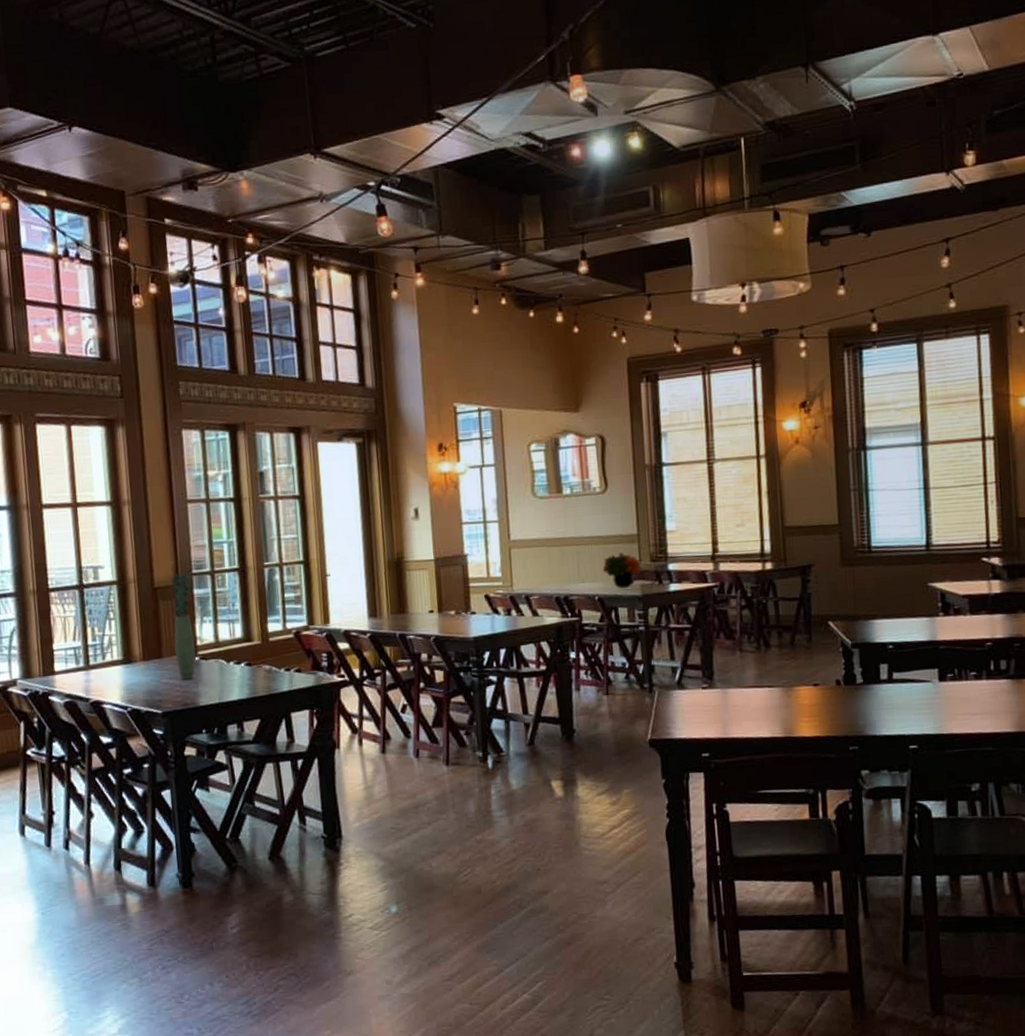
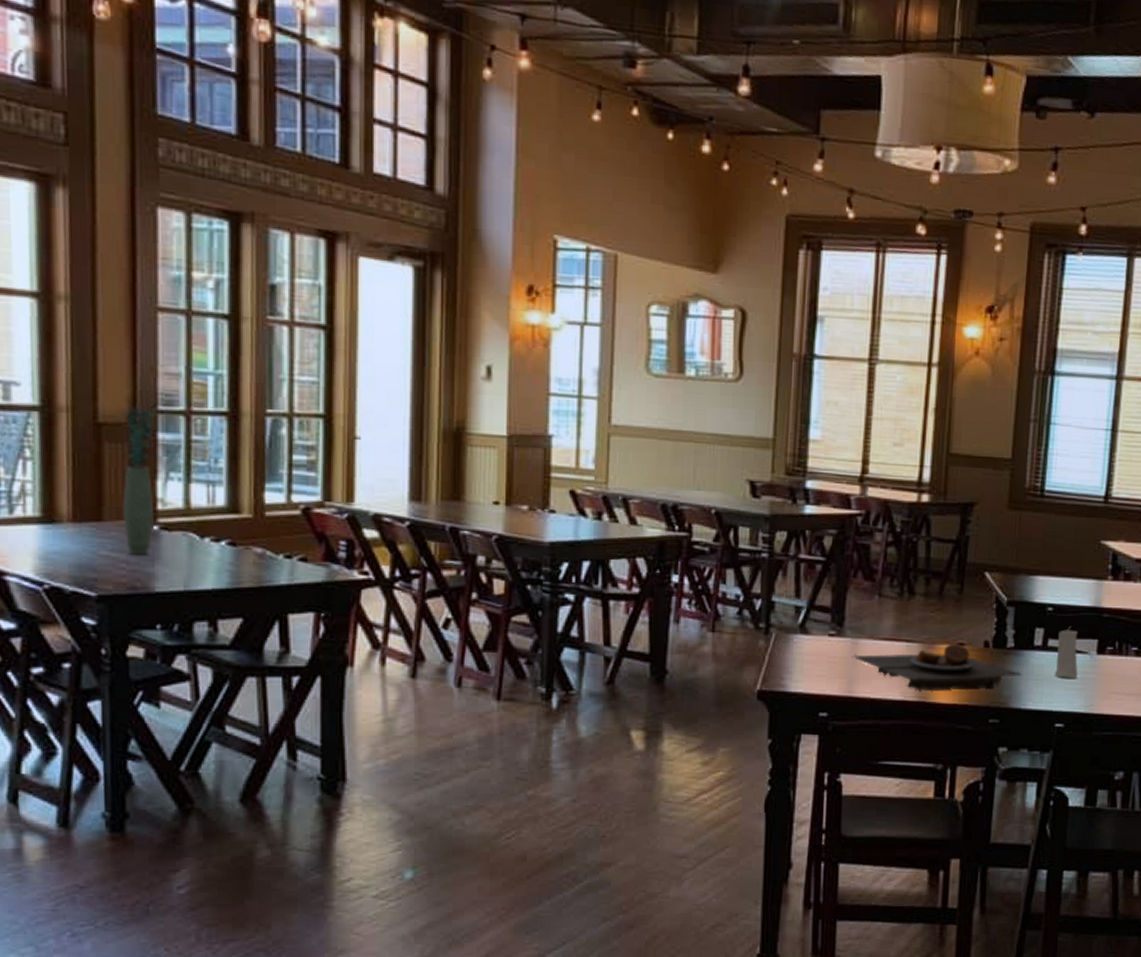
flower arrangement: present [602,552,642,589] -> none [724,459,774,504]
plate: none [723,685,873,727] -> present [851,644,1022,690]
candle: none [901,659,925,706] -> present [1055,626,1079,678]

